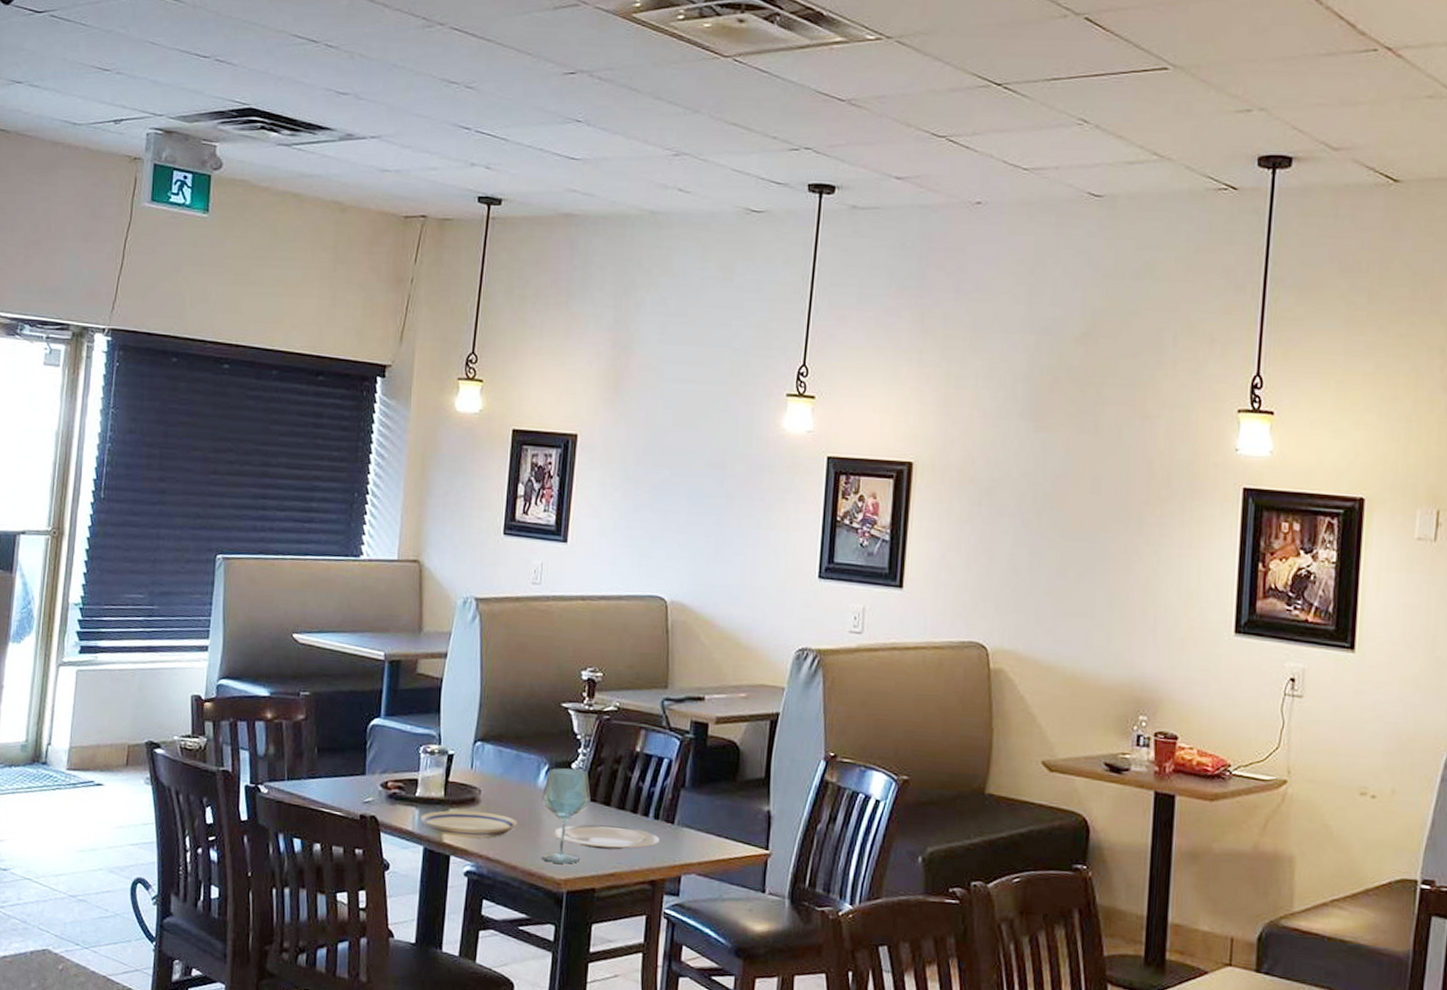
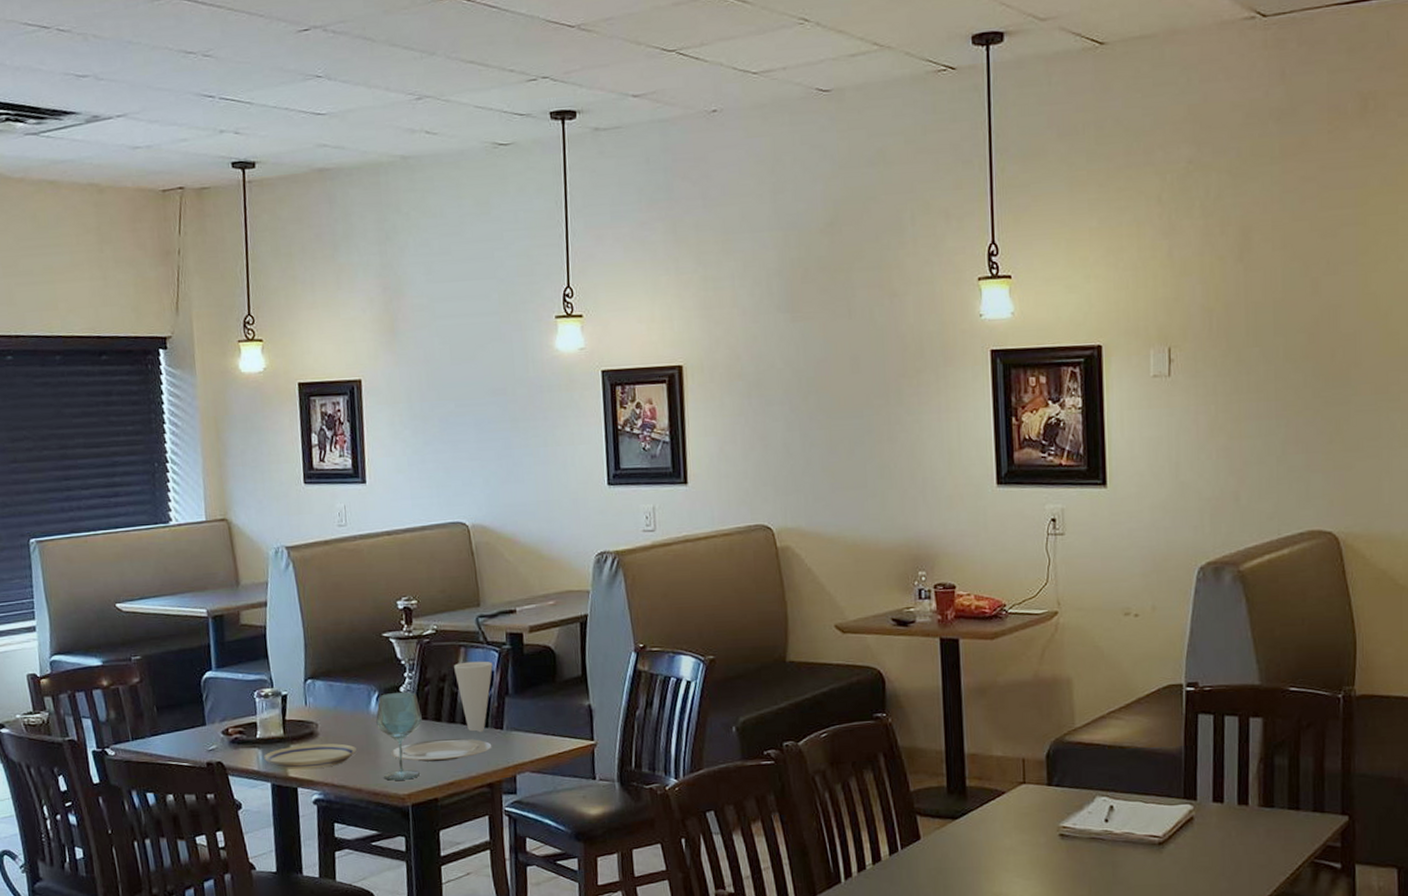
cup: none [631,745,672,824] -> present [454,661,493,733]

